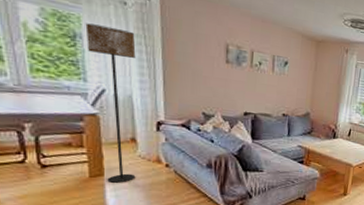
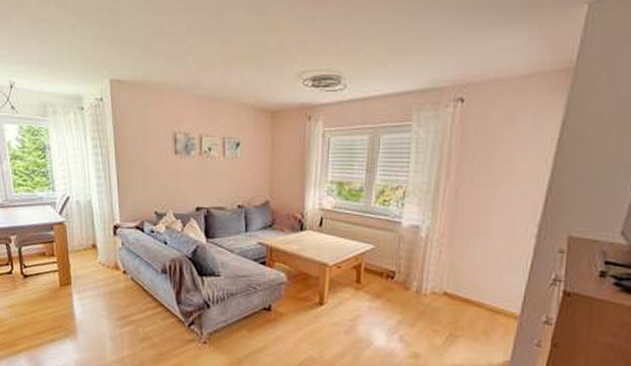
floor lamp: present [85,23,136,183] -> none [52,134,98,292]

